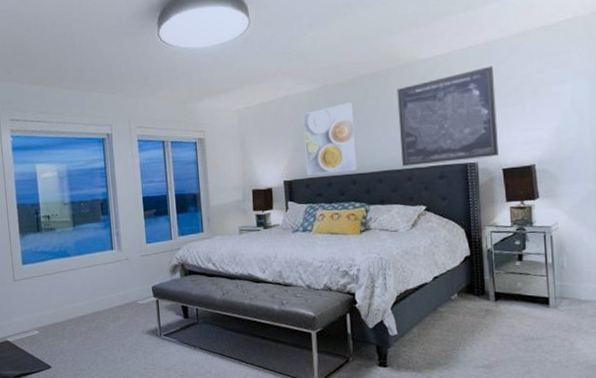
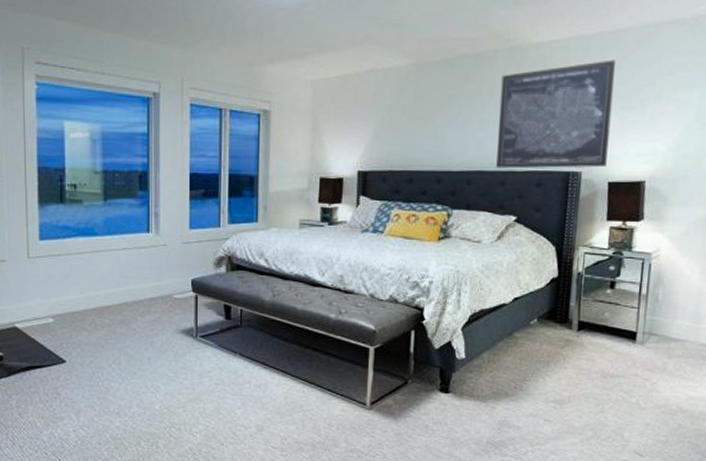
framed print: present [303,102,357,175] -> none [386,85,450,168]

